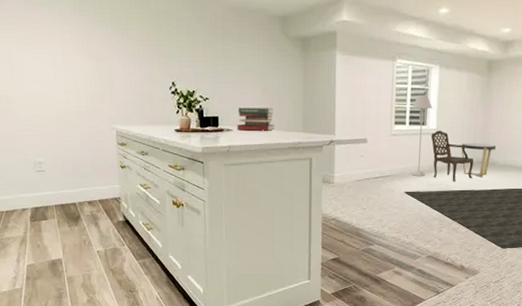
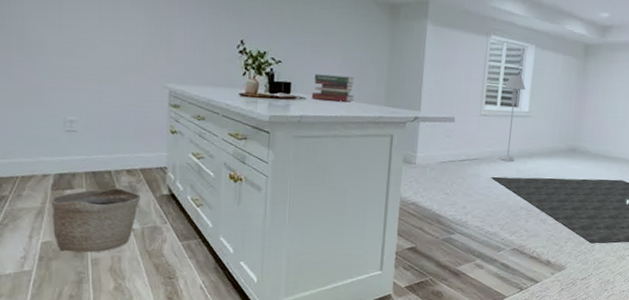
basket: none [30,216,102,272] -> present [50,186,141,253]
armchair: present [431,130,474,182] -> none [522,113,566,170]
side table: present [461,142,497,178] -> none [553,128,590,167]

